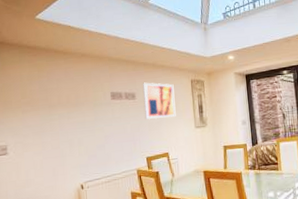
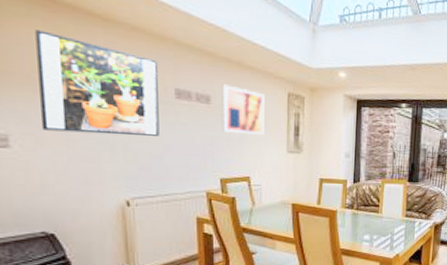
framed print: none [24,69,102,139] -> present [35,30,159,136]

